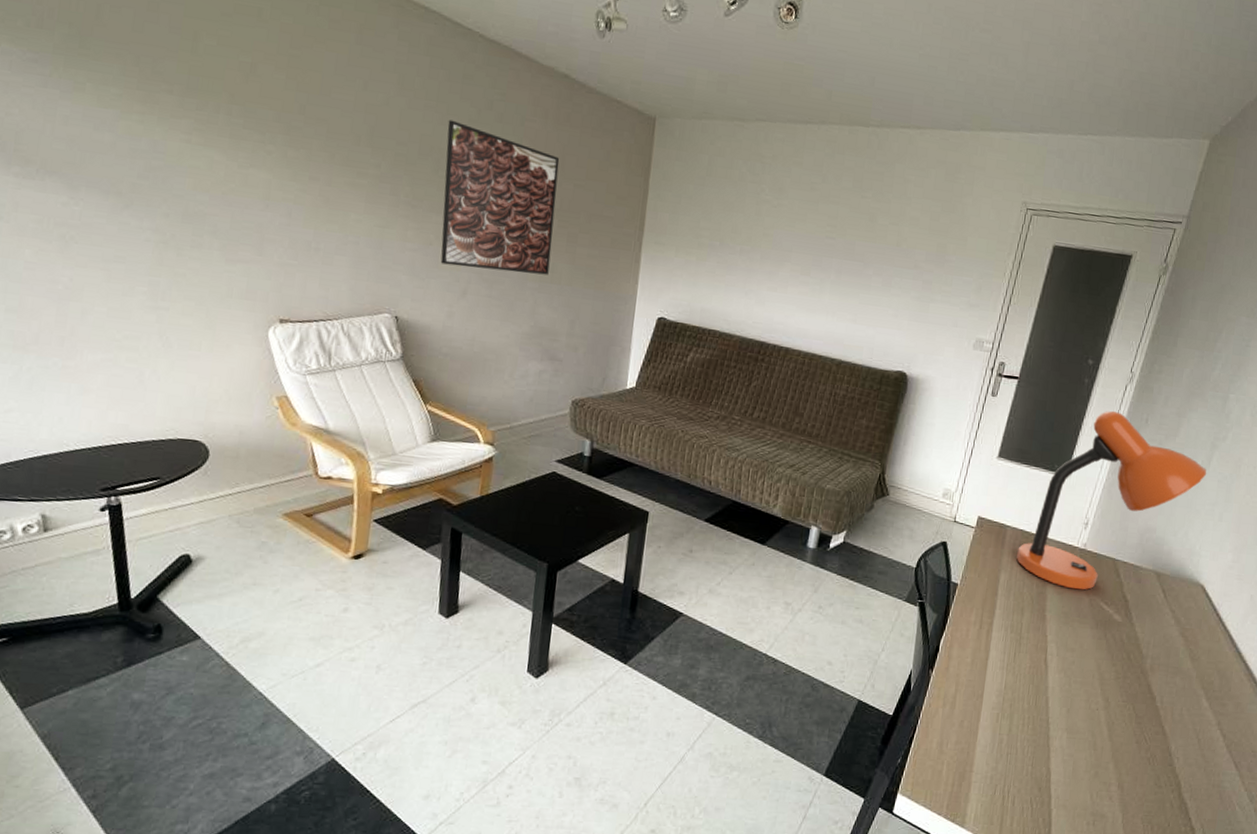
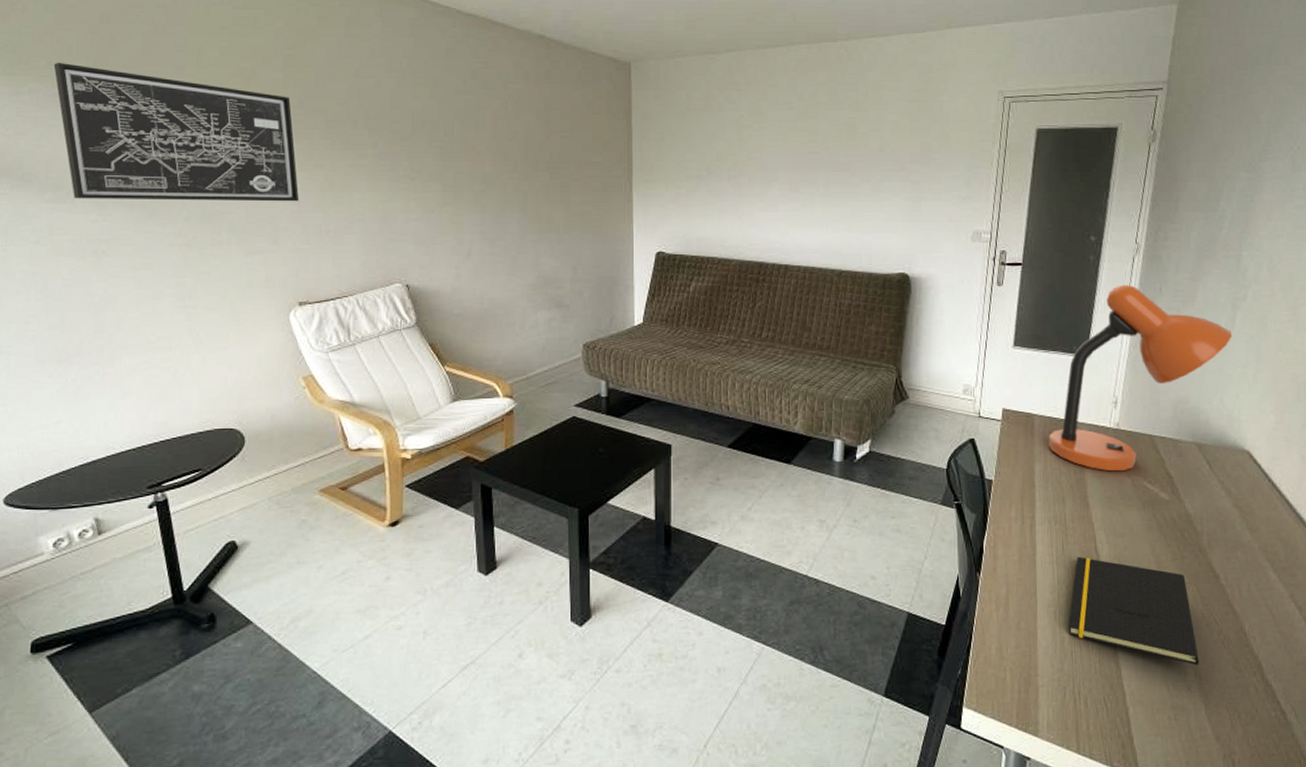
wall art: none [31,24,291,214] -> present [53,62,300,202]
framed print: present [440,119,560,275] -> none [436,93,547,229]
notepad: none [1008,665,1125,778] -> present [1068,556,1199,665]

